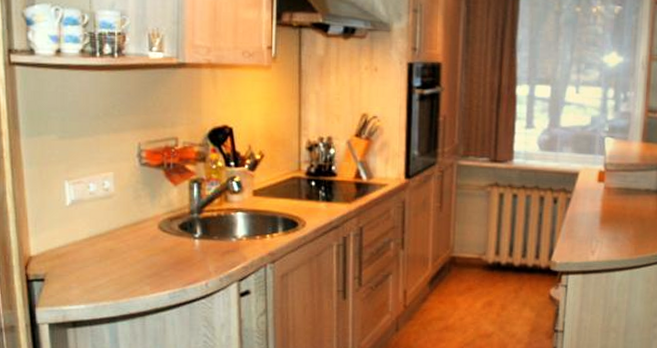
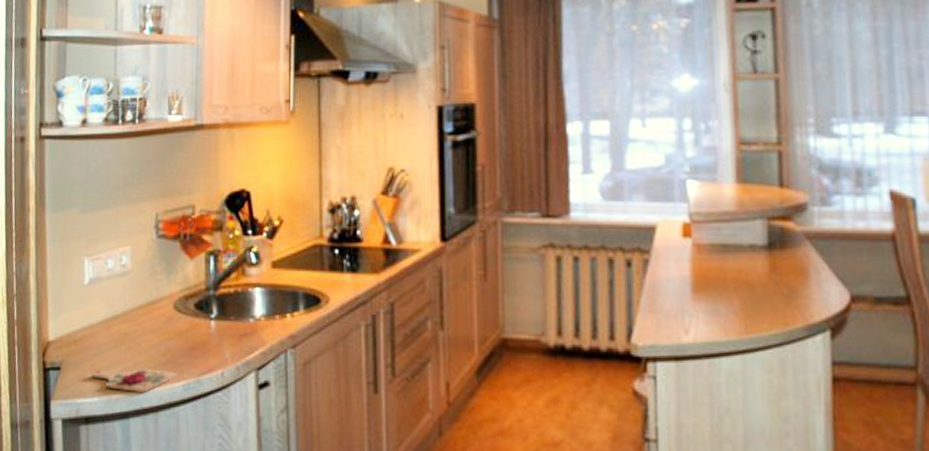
cutting board: none [78,279,165,300] -> present [92,367,179,393]

